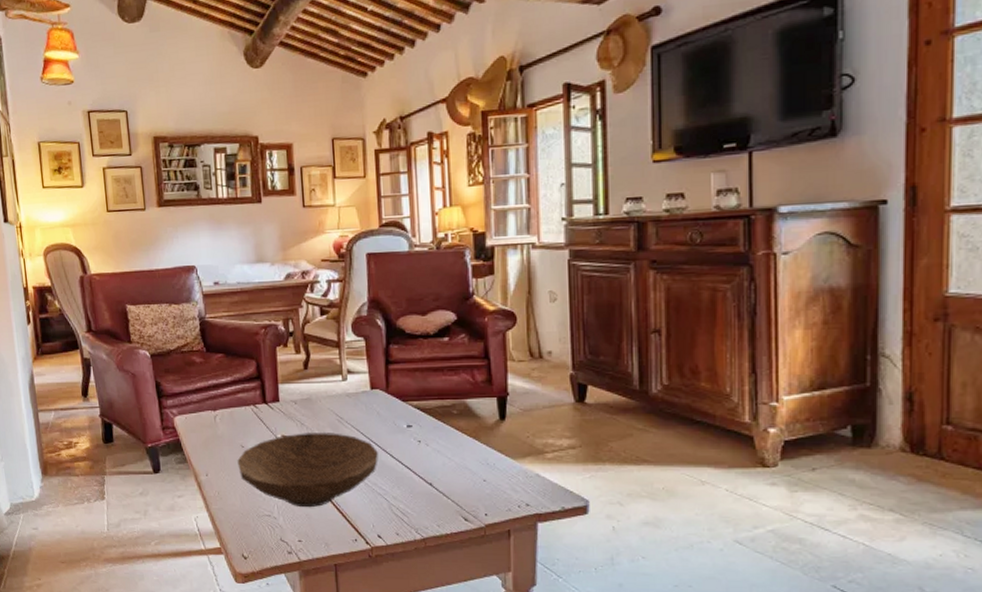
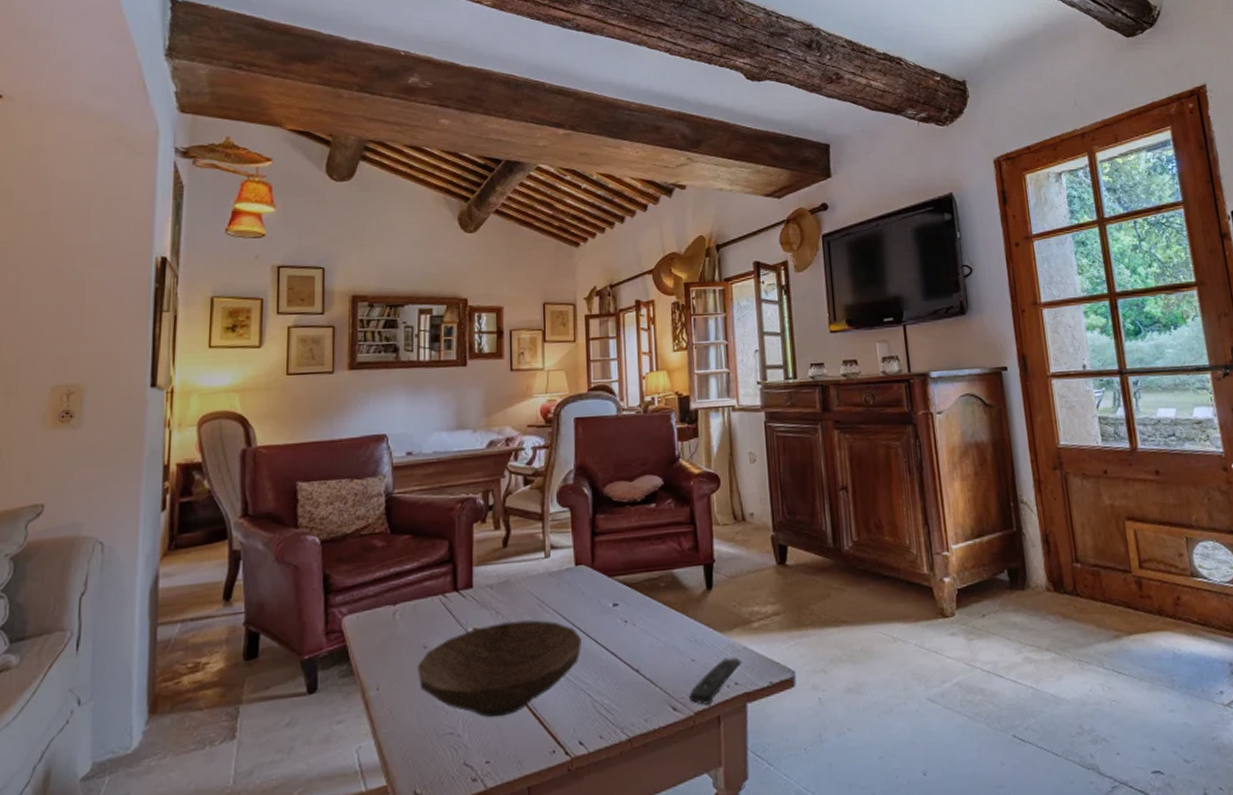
remote control: none [480,482,534,520] -> present [689,657,742,705]

